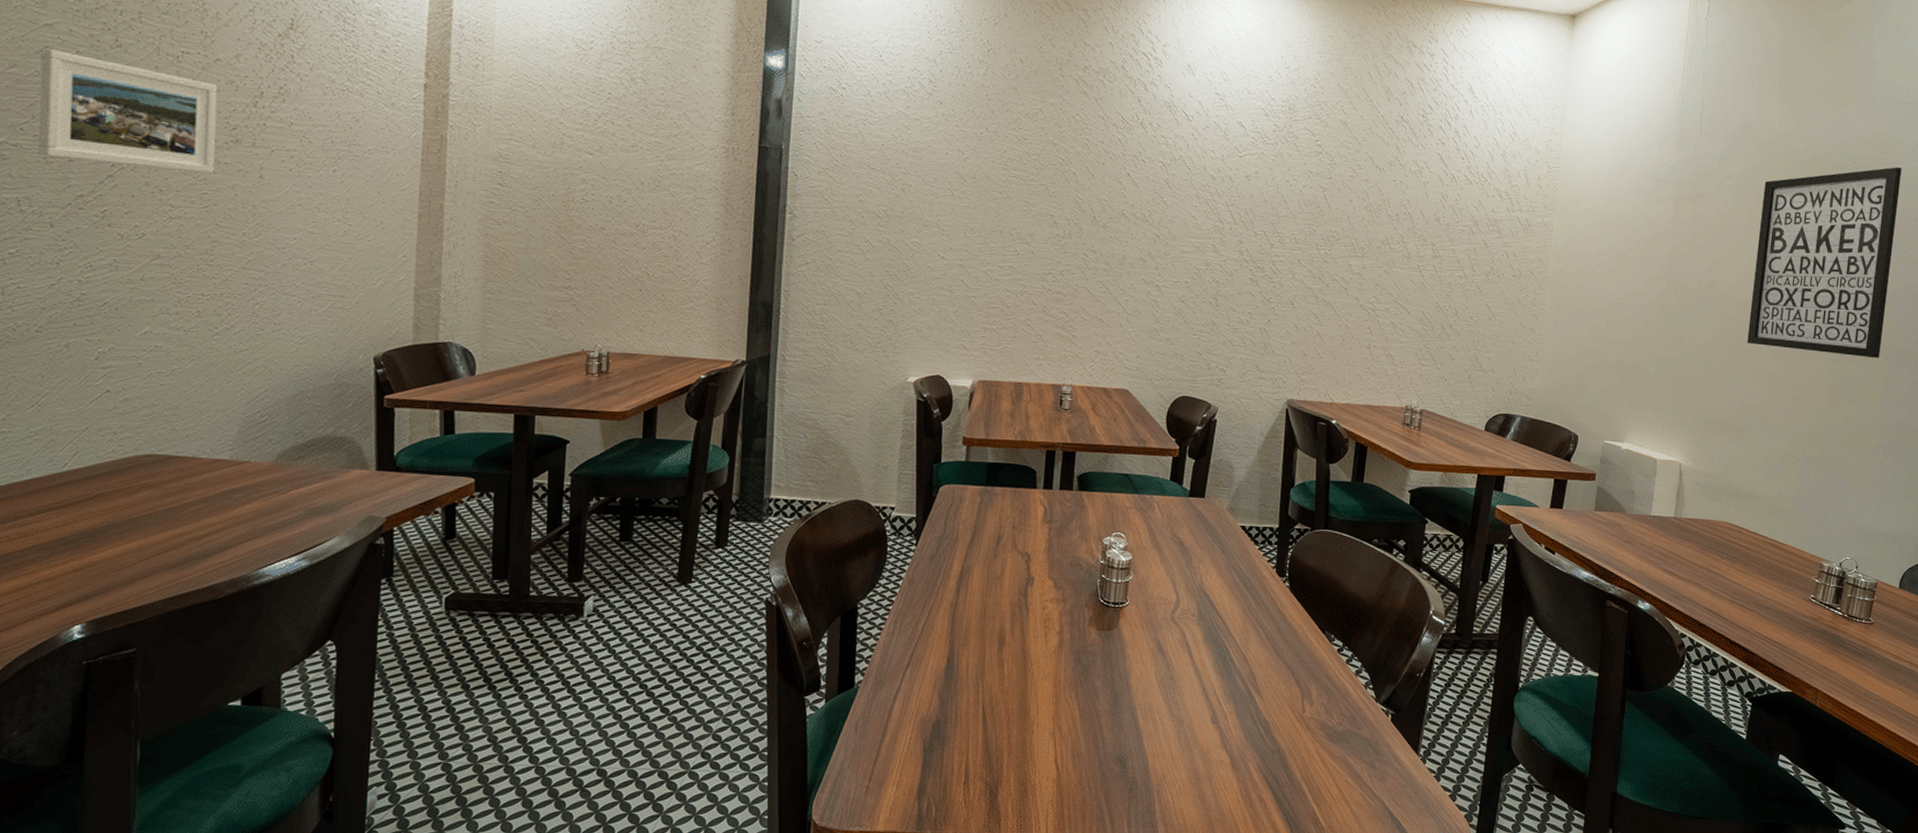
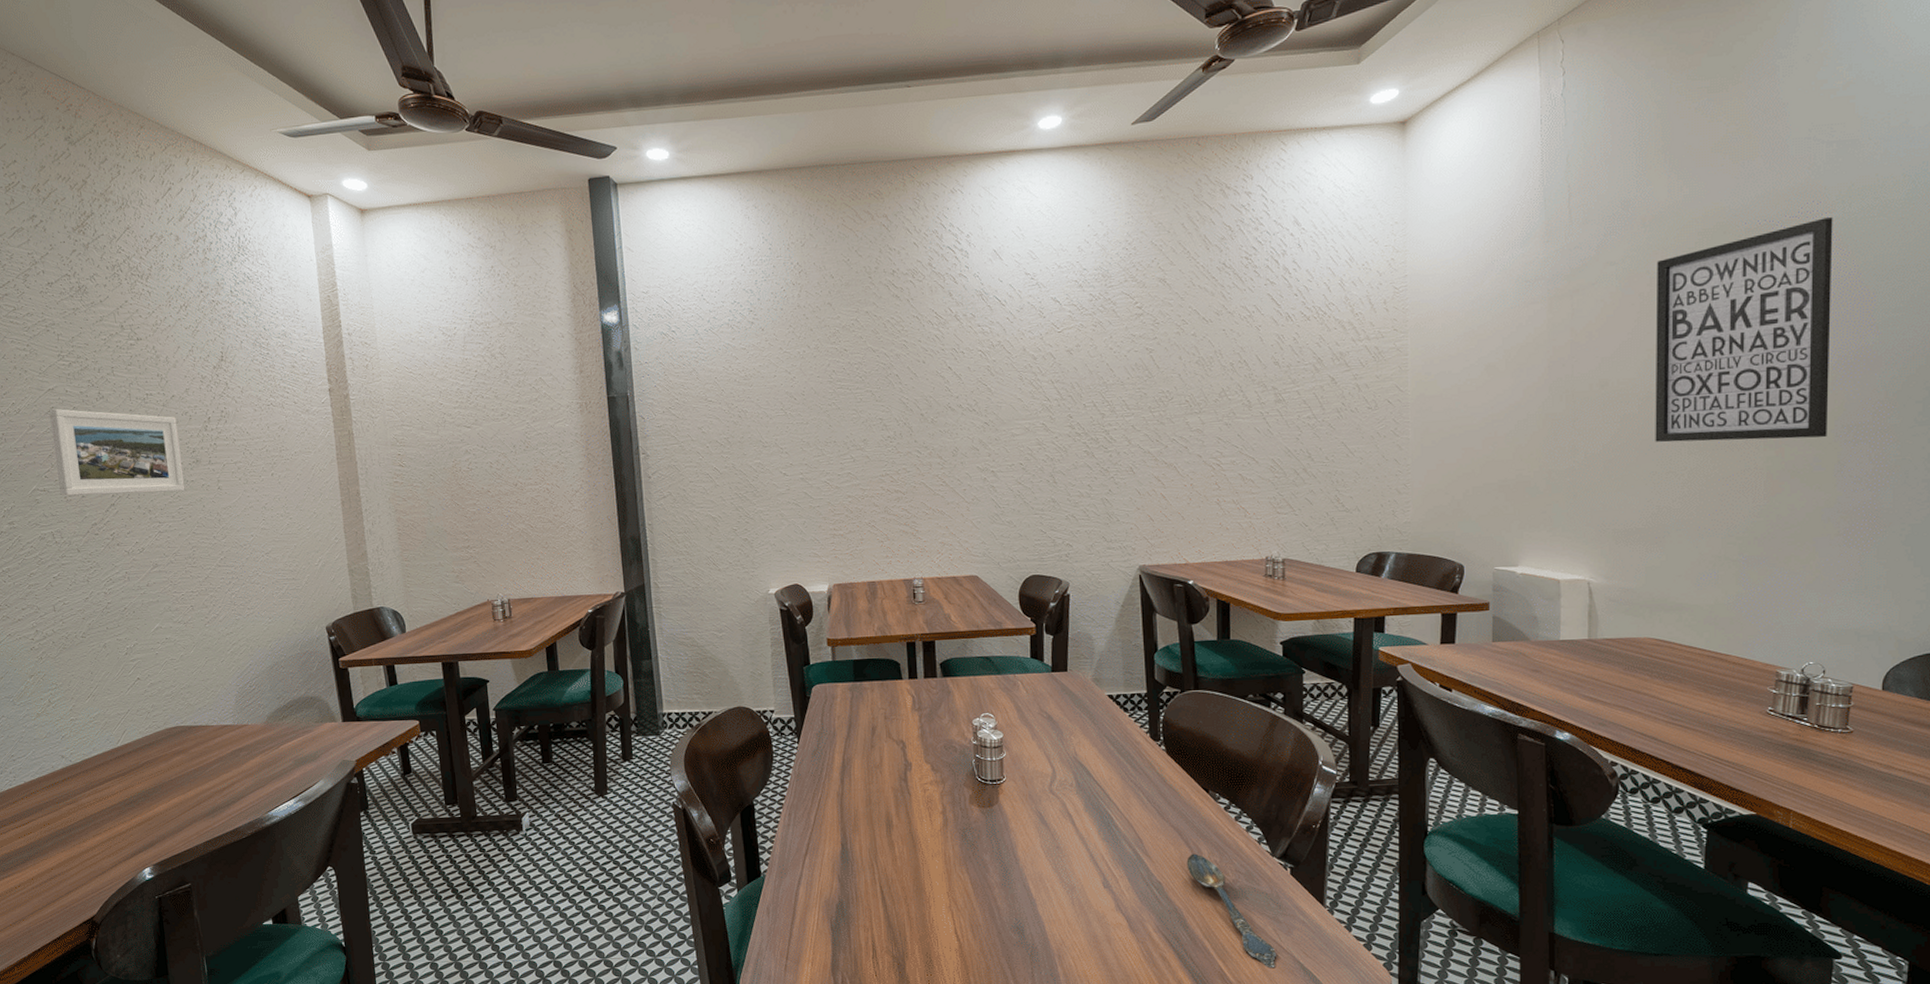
spoon: none [1295,694,1368,815] -> present [1186,853,1276,969]

